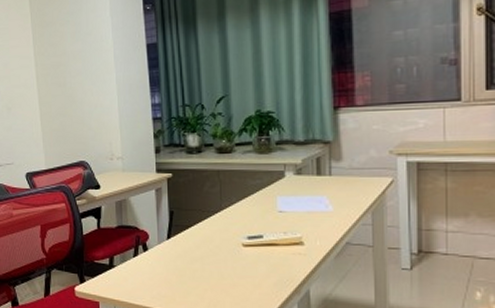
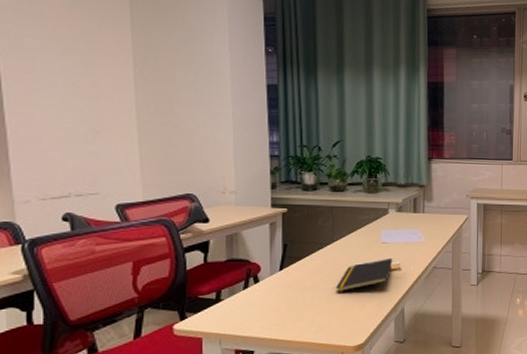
notepad: none [226,229,293,266] -> present [335,257,393,292]

